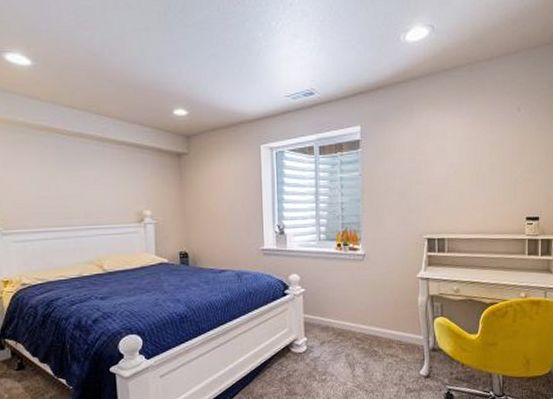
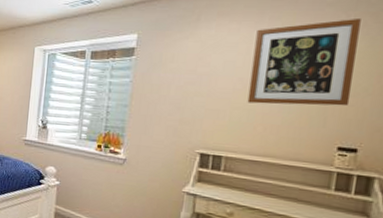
wall art: none [458,104,530,186] -> present [247,17,361,106]

